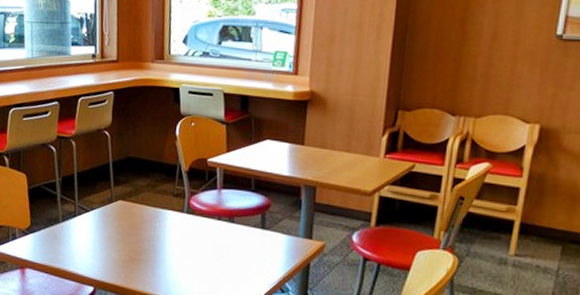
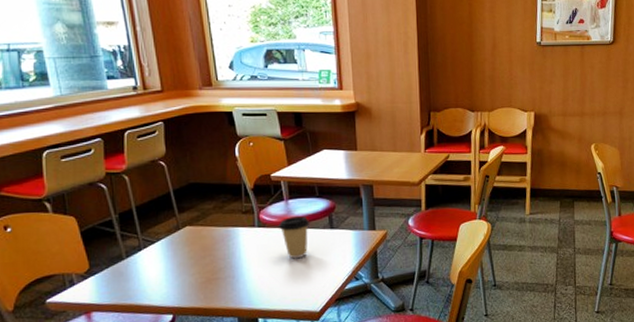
coffee cup: none [207,208,241,256] -> present [279,216,310,259]

